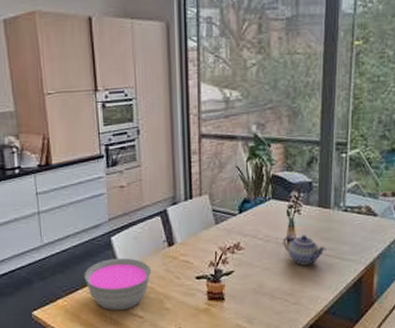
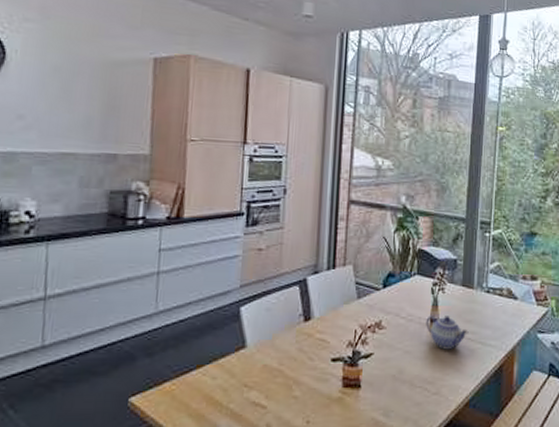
bowl: present [84,257,151,311] -> none [202,332,282,399]

